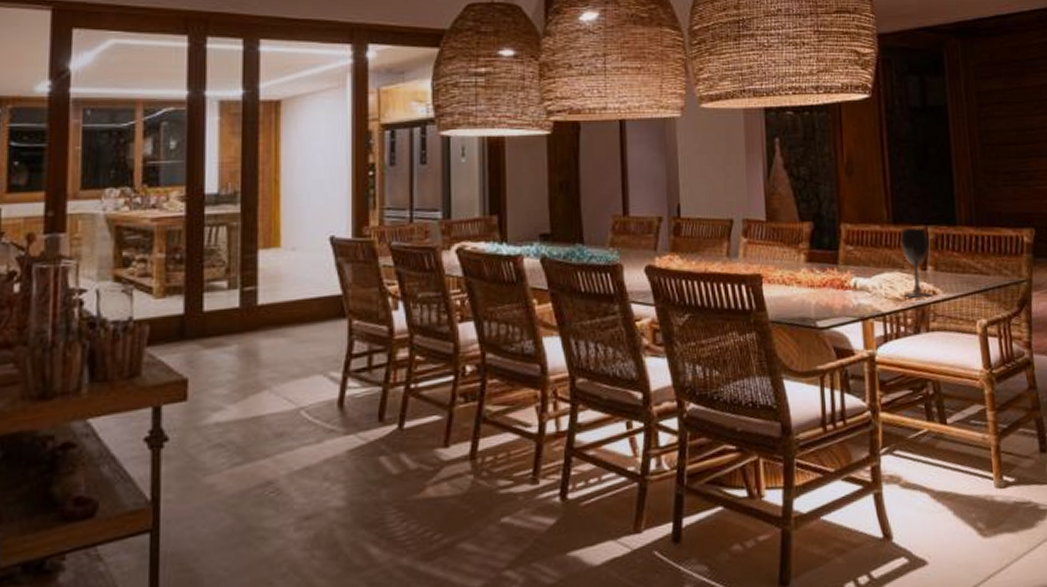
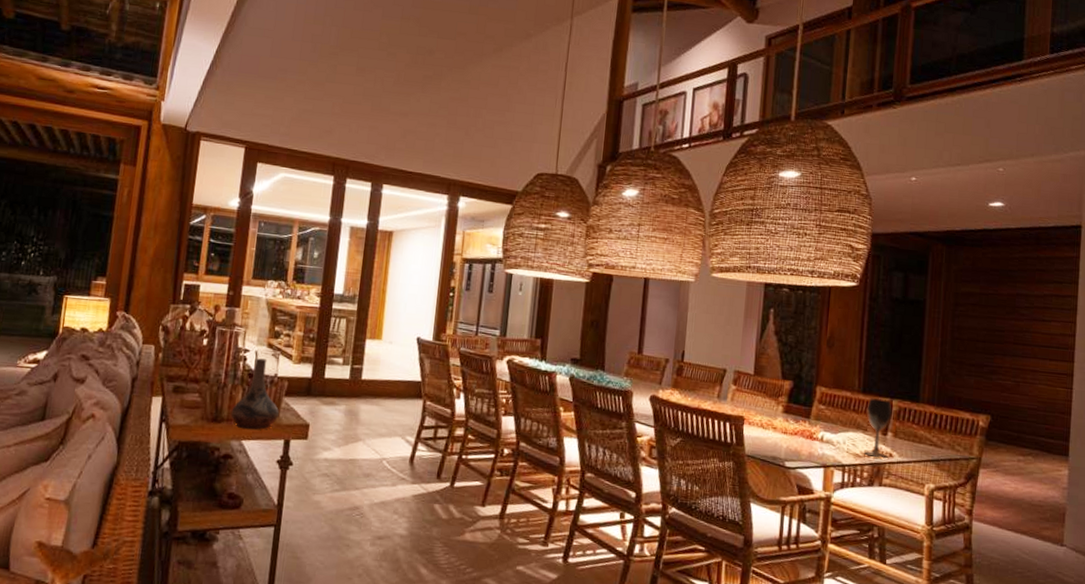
decorative vase: none [66,298,142,403] -> present [230,358,280,430]

